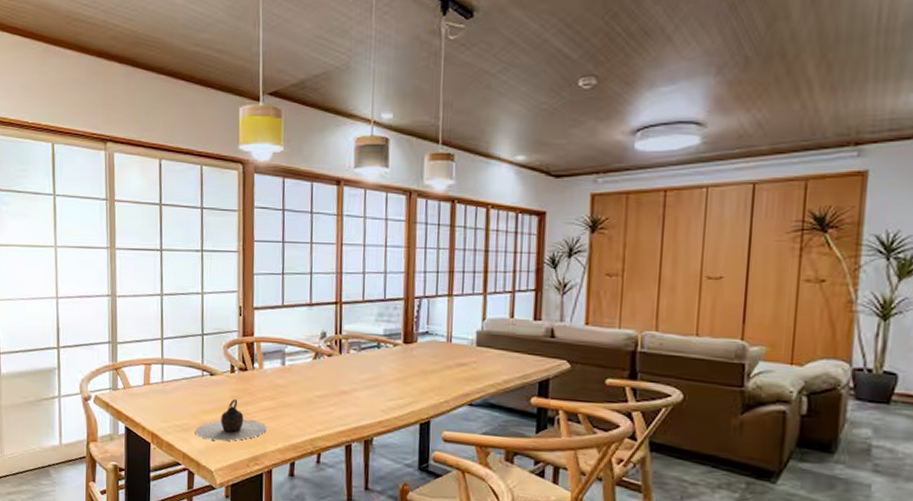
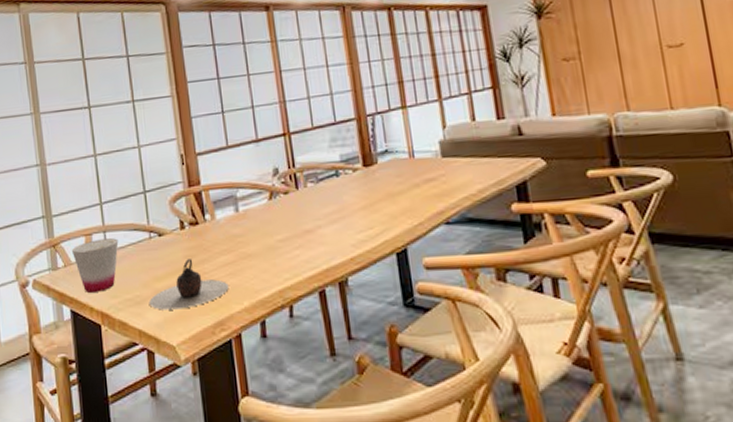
cup: none [131,369,174,415] -> present [71,238,119,293]

